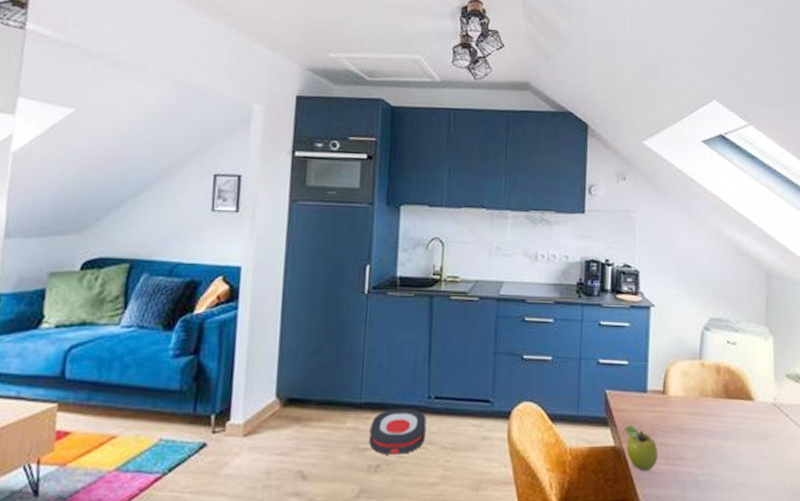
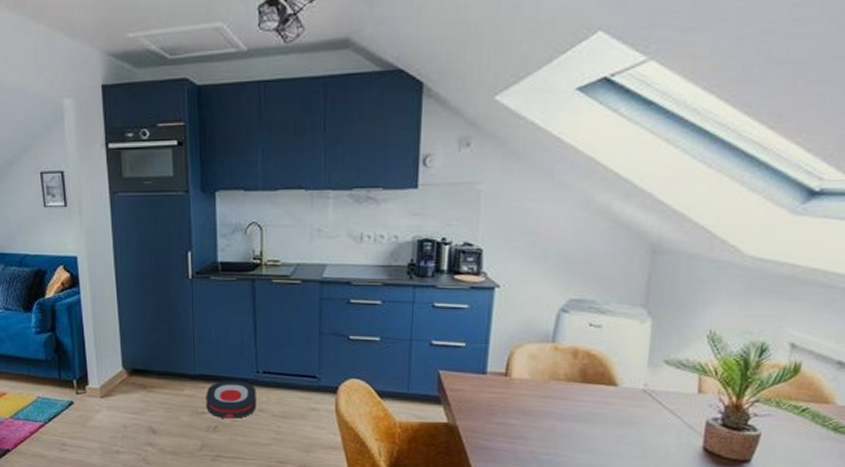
fruit: present [624,424,659,471] -> none [459,404,497,447]

